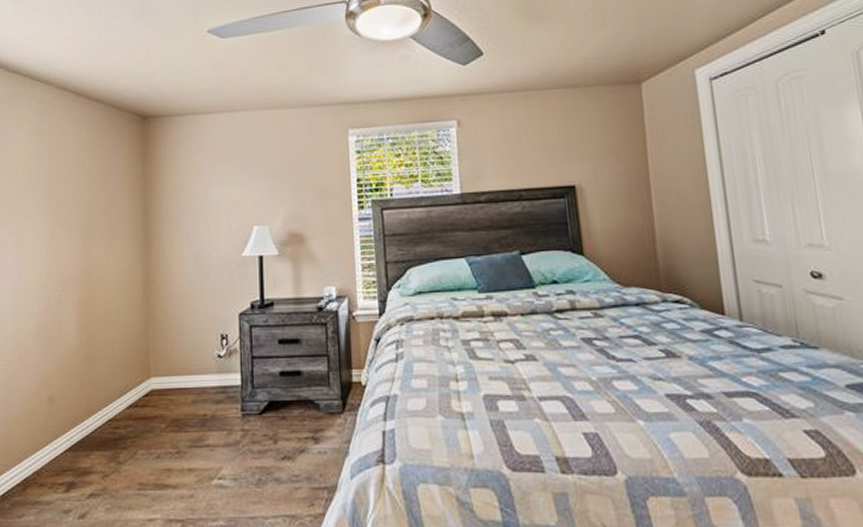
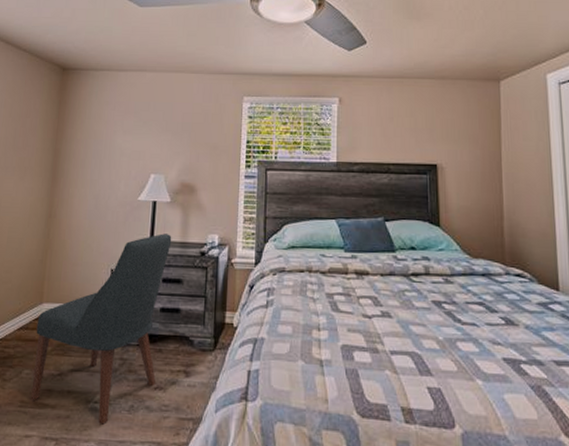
chair: none [147,290,285,501] -> present [30,233,172,425]

